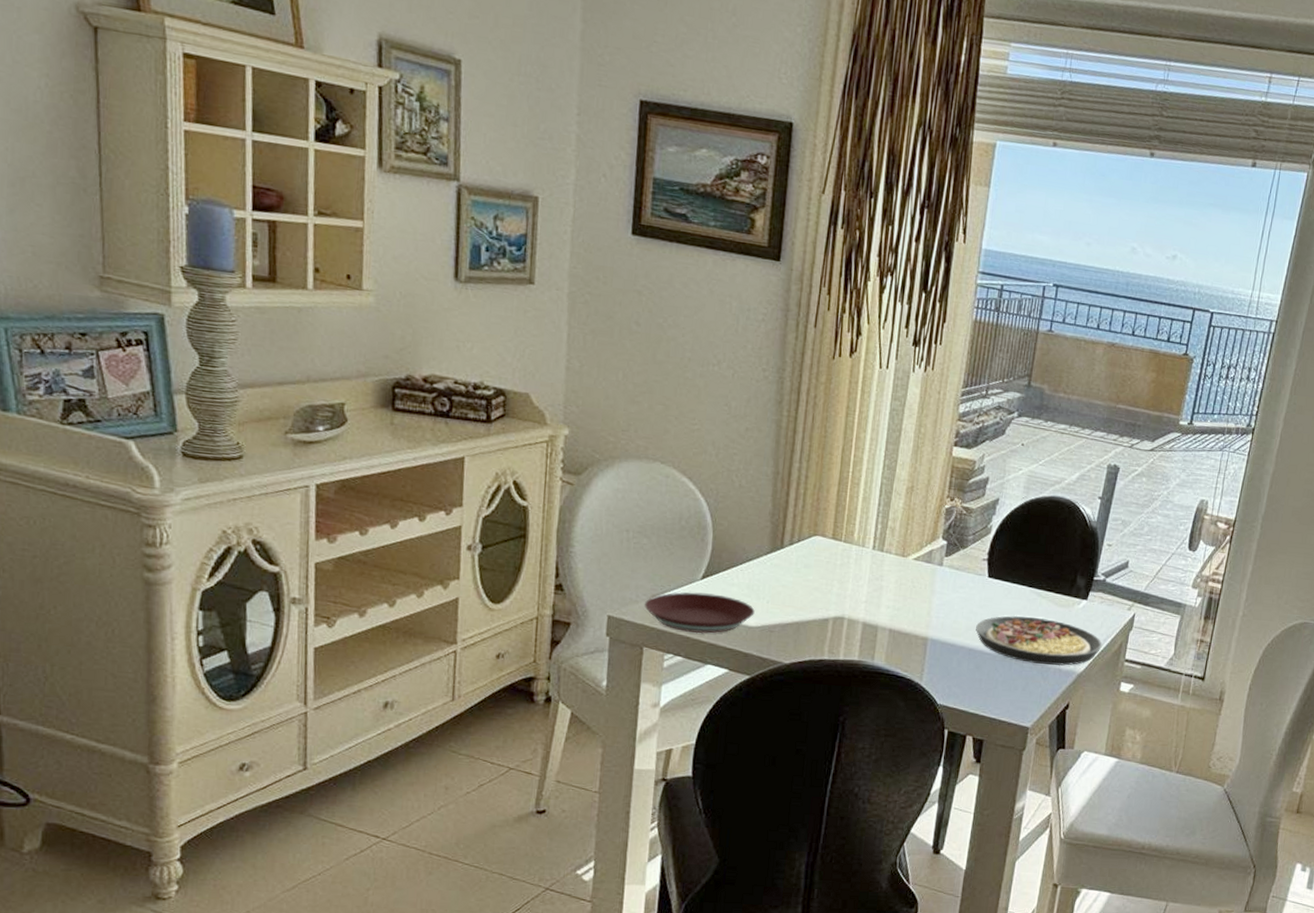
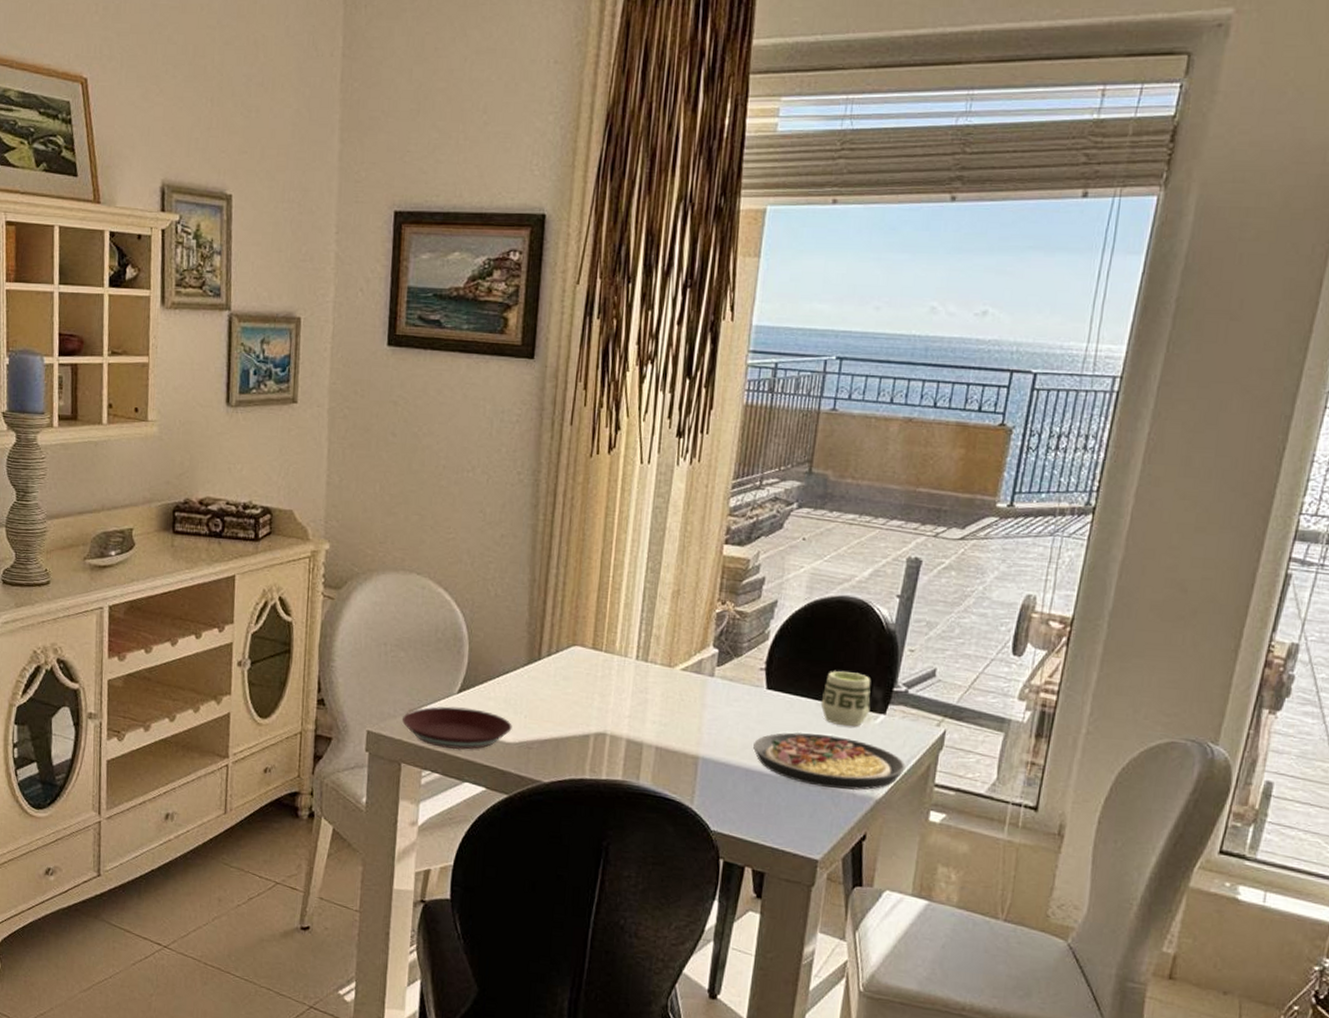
cup: none [1033,562,1076,611] -> present [820,670,871,727]

